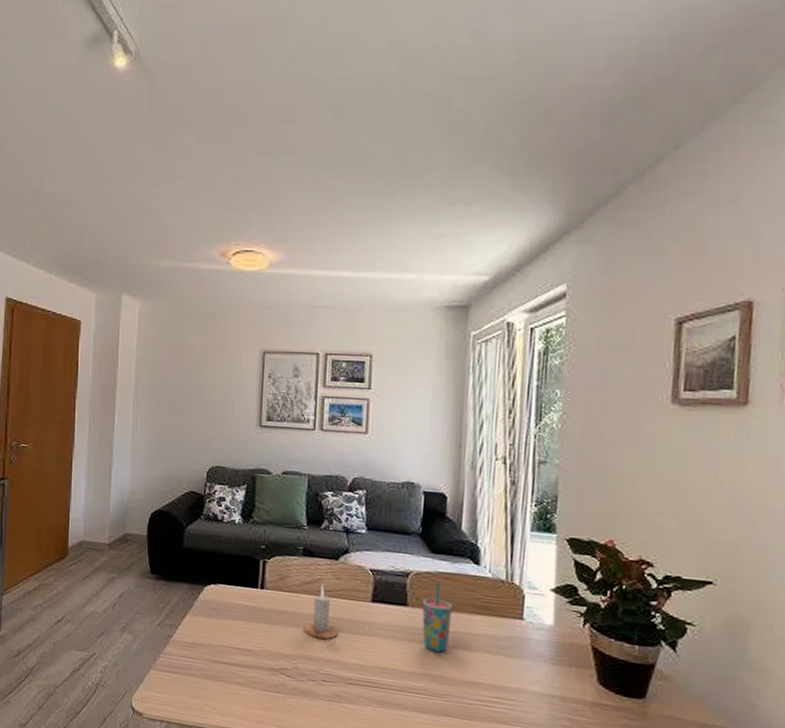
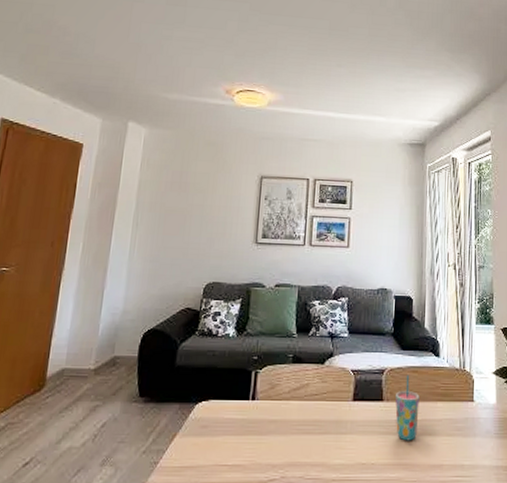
candle: present [304,583,339,640] -> none [292,388,324,444]

